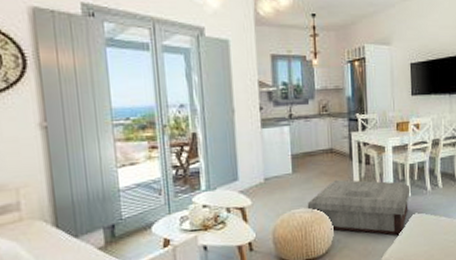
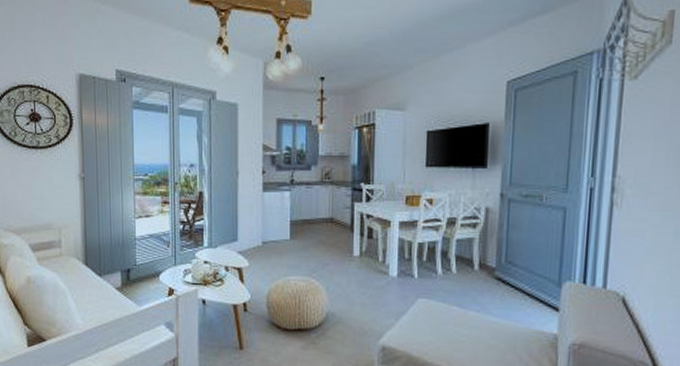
ottoman: present [307,179,411,236] -> none [302,251,417,320]

